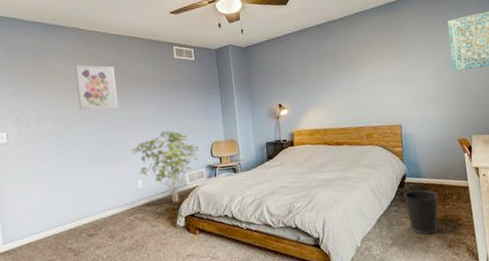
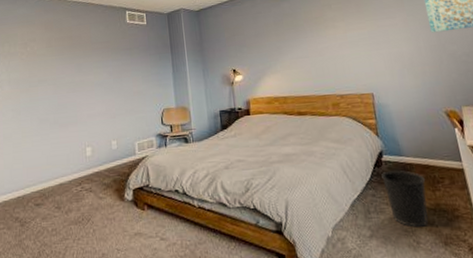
wall art: present [75,65,118,110] -> none [33,30,71,75]
shrub: present [132,131,200,203] -> none [82,96,150,173]

